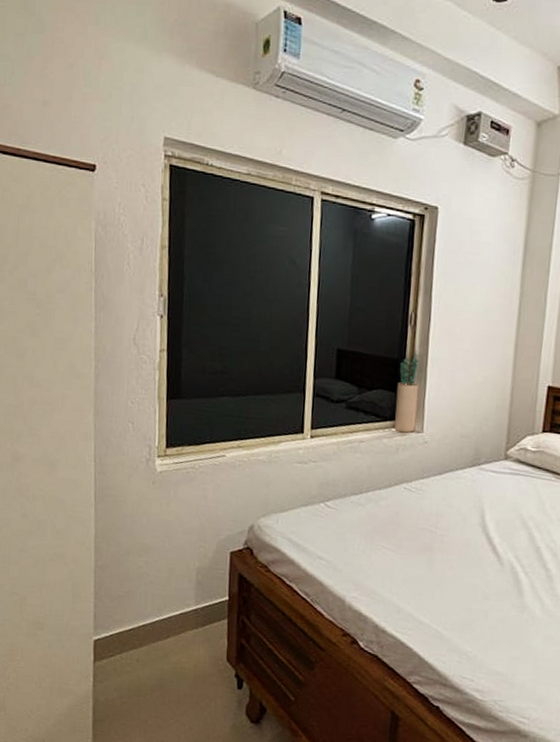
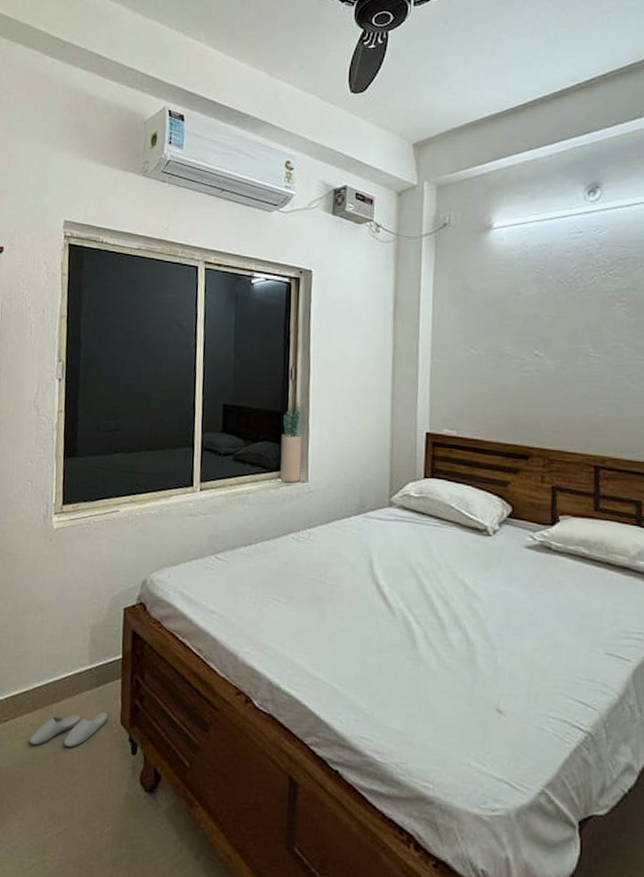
slippers: none [135,649,214,682] -> present [29,711,108,748]

